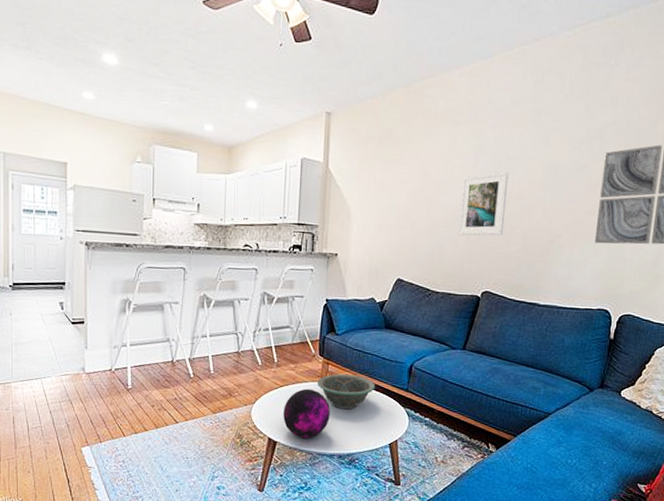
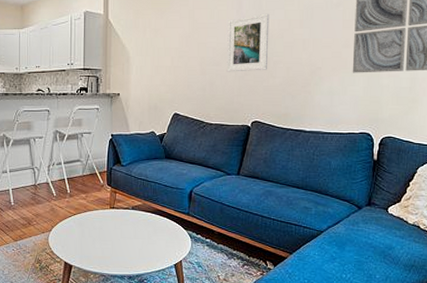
decorative orb: present [283,388,330,439] -> none [77,216,119,262]
decorative bowl: present [316,373,376,410] -> none [106,201,160,234]

